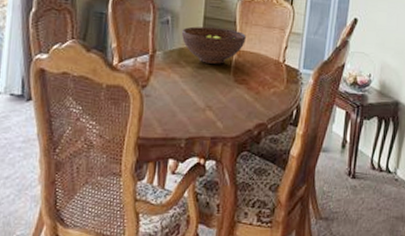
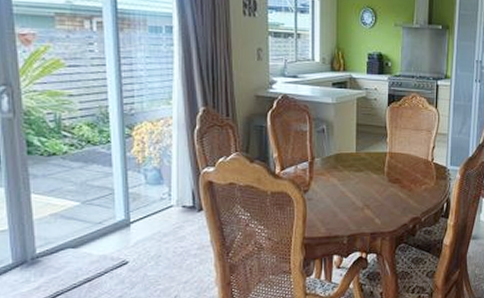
fruit bowl: present [181,26,246,64] -> none [336,132,396,166]

